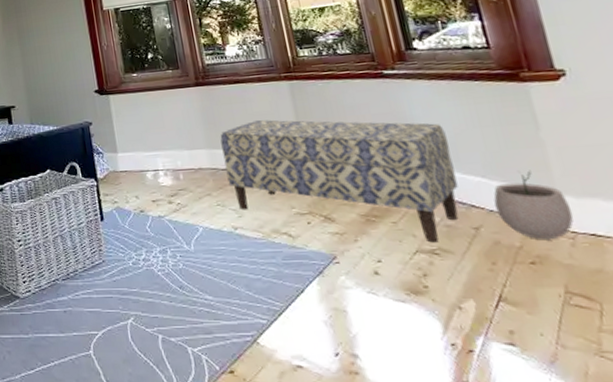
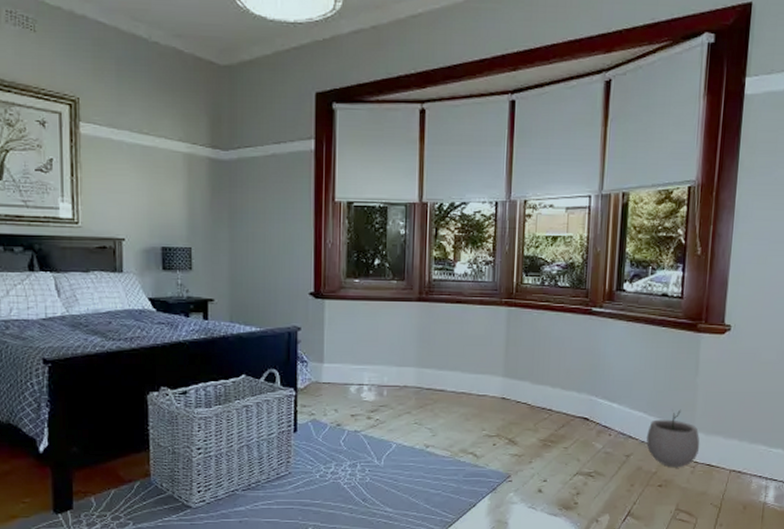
bench: present [220,120,459,243] -> none [429,343,627,467]

